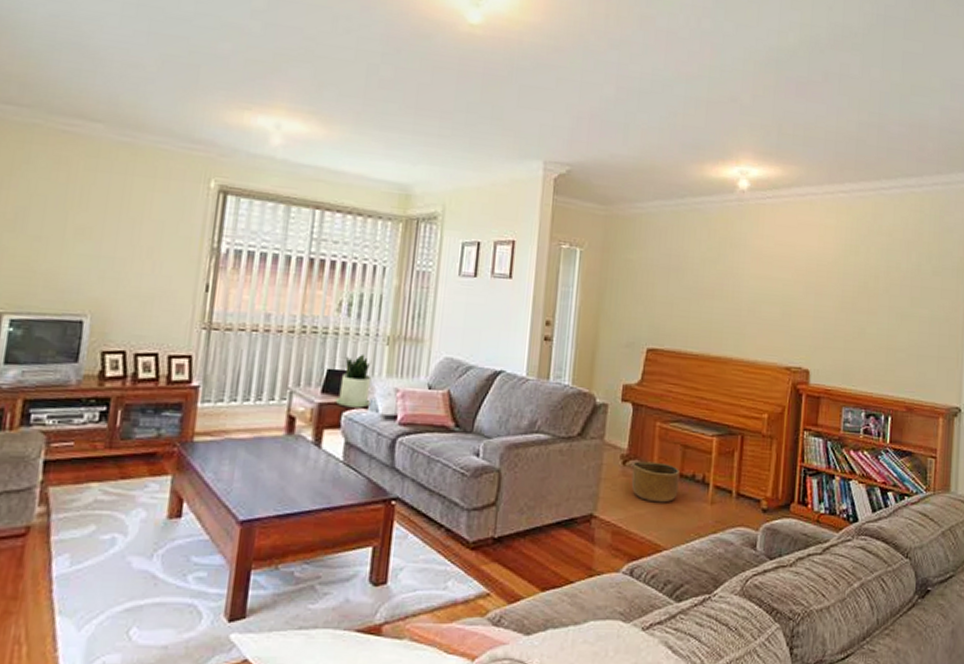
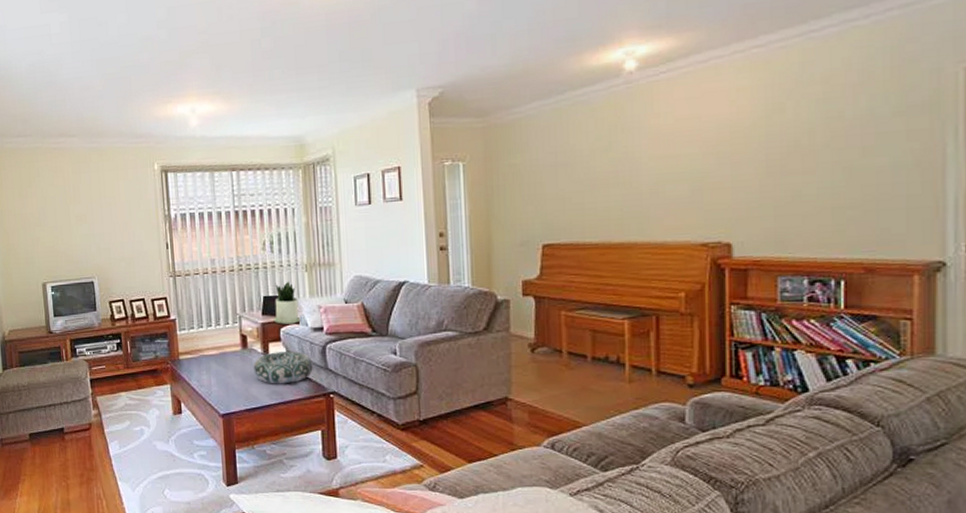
decorative bowl: none [296,441,378,484] -> present [253,351,314,384]
basket: present [631,461,680,503] -> none [541,347,592,384]

